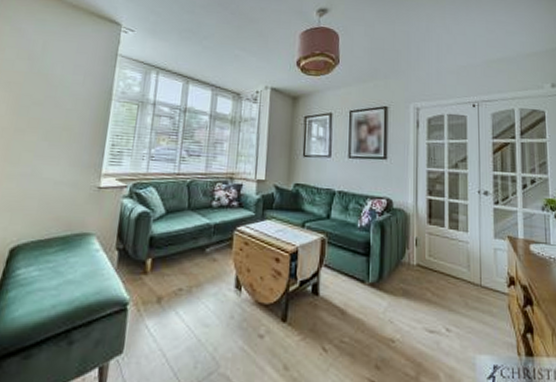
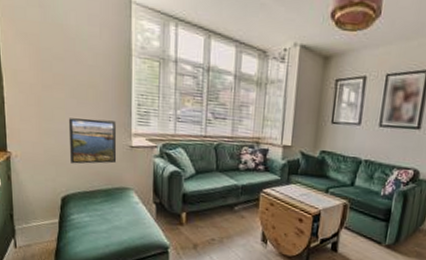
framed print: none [29,160,86,209] -> present [68,118,117,164]

